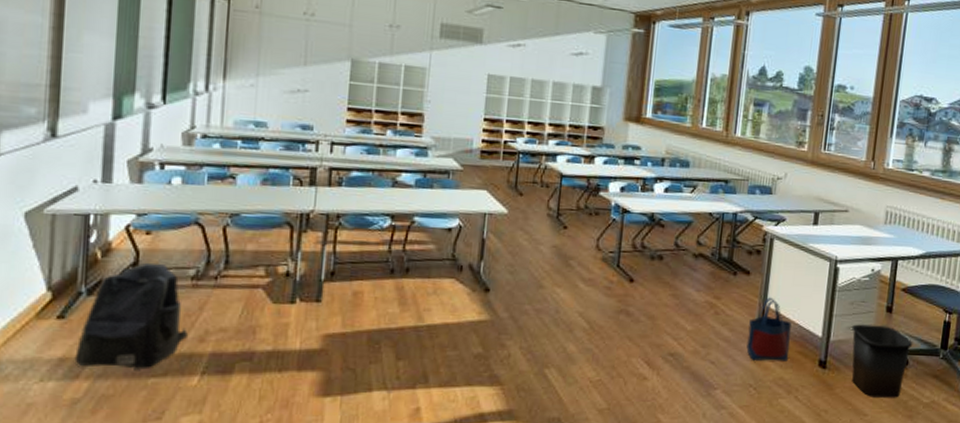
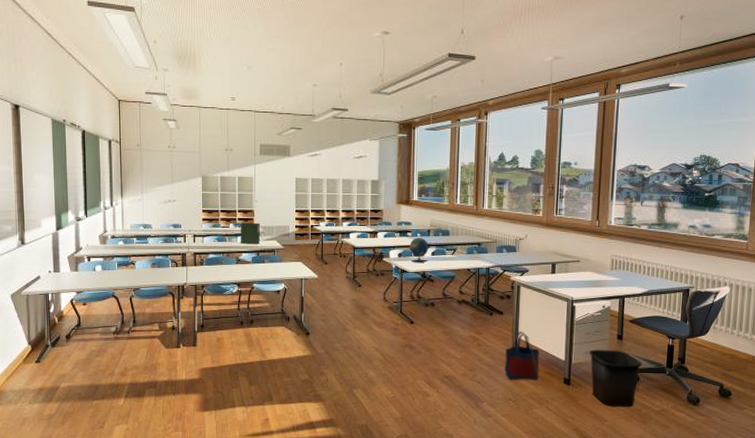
backpack: present [74,262,188,368] -> none [48,323,114,394]
binder: none [400,130,431,163] -> present [240,223,260,245]
globe: none [635,167,662,201] -> present [409,237,429,262]

